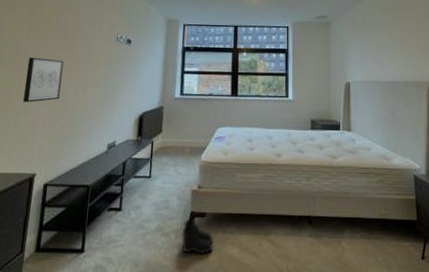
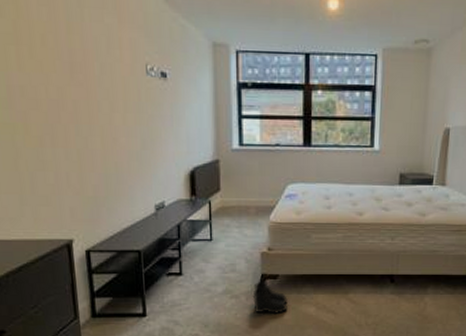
wall art: present [22,57,64,103] -> none [28,96,83,157]

